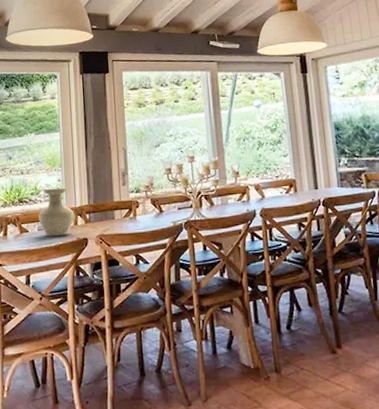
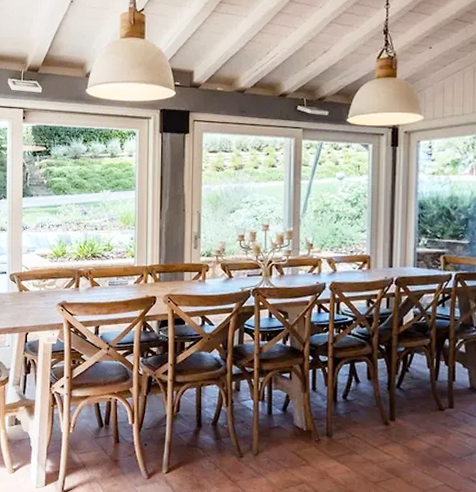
vase: present [38,187,74,237] -> none [110,246,145,293]

